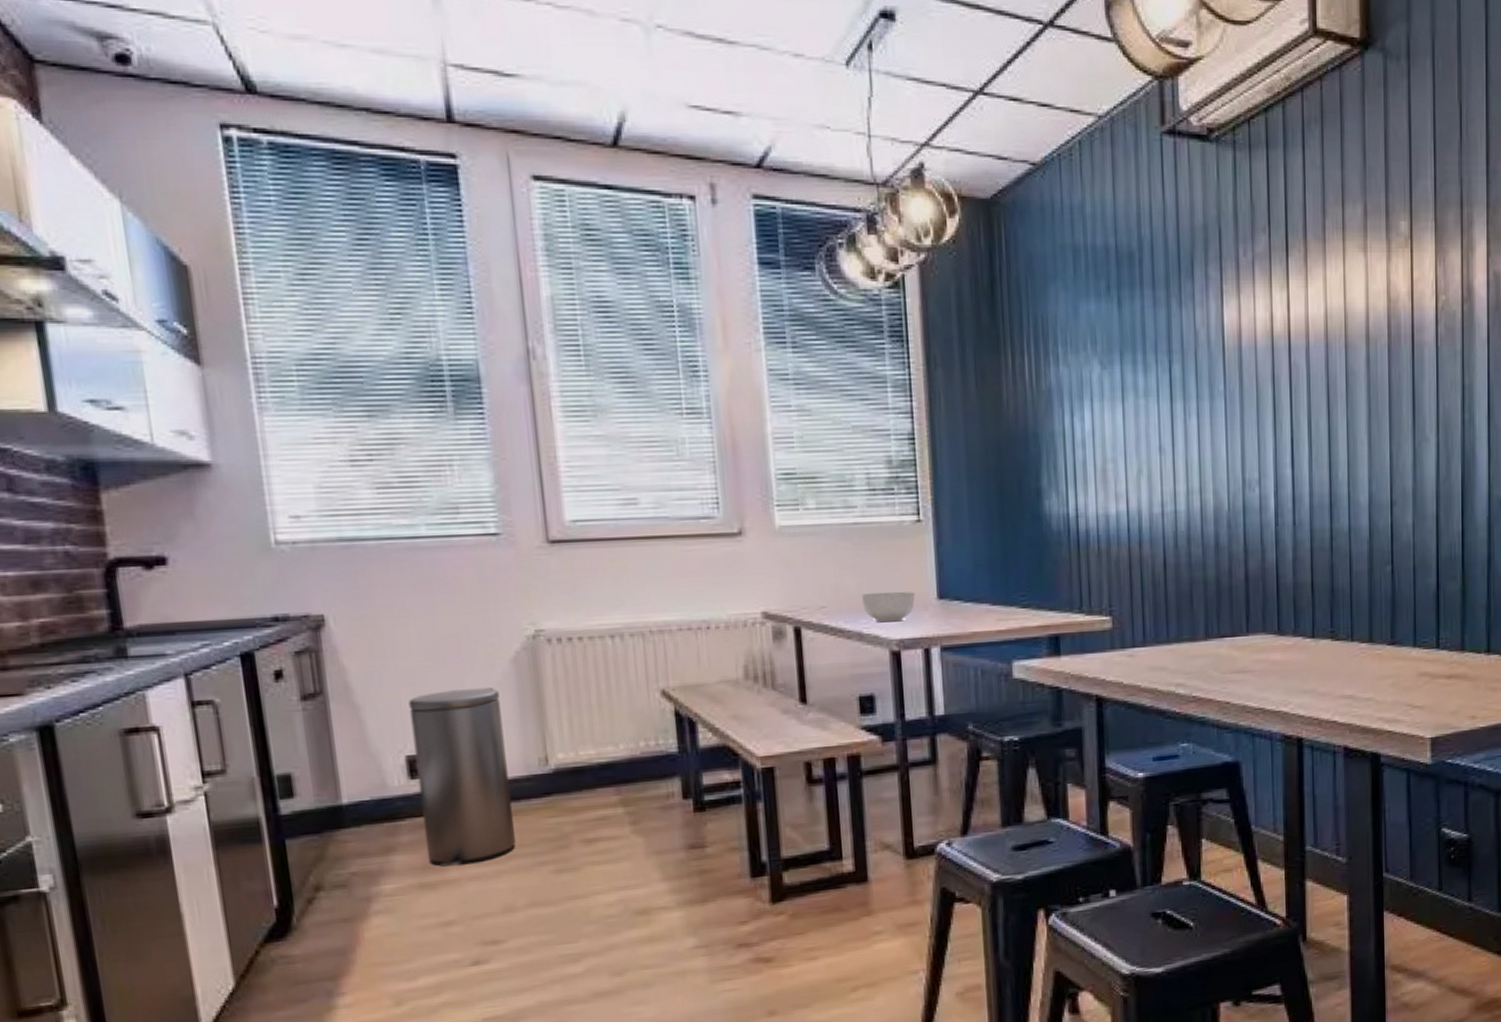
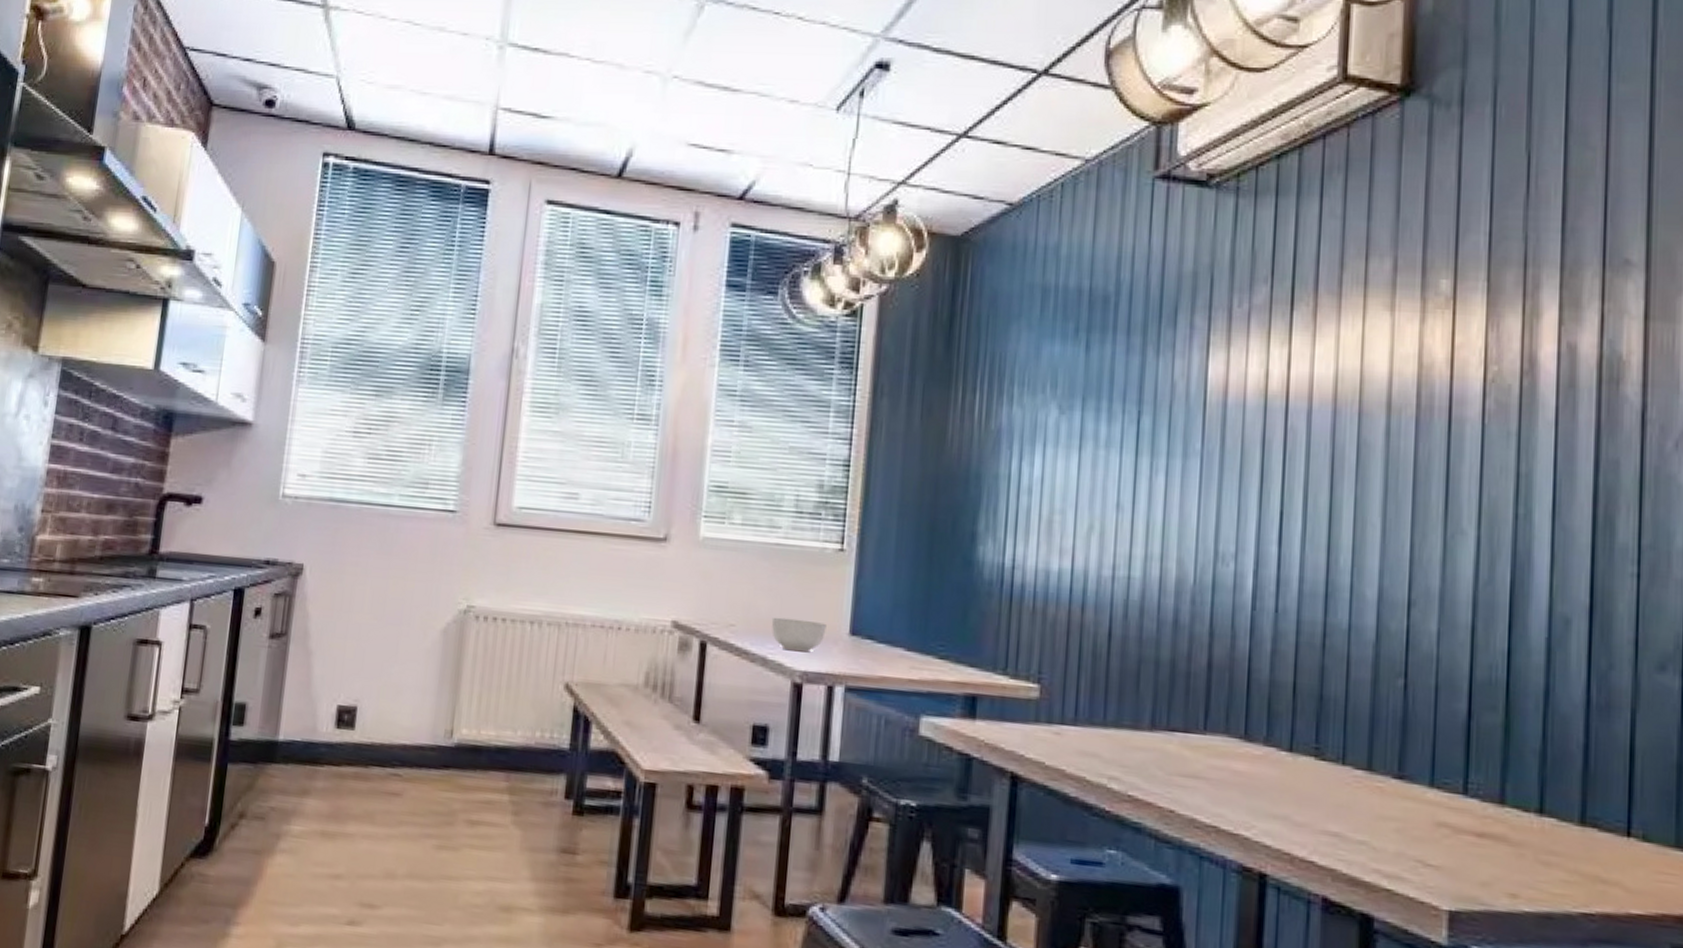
pedal bin: present [408,688,516,868] -> none [333,649,425,823]

